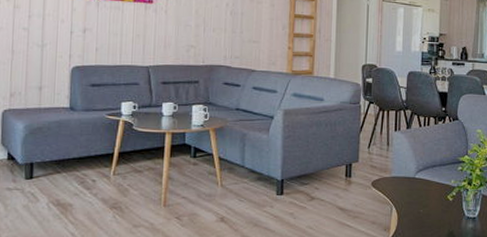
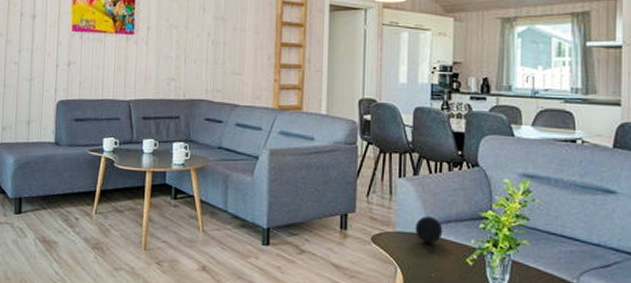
decorative ball: none [407,163,430,185] -> present [415,216,443,243]

